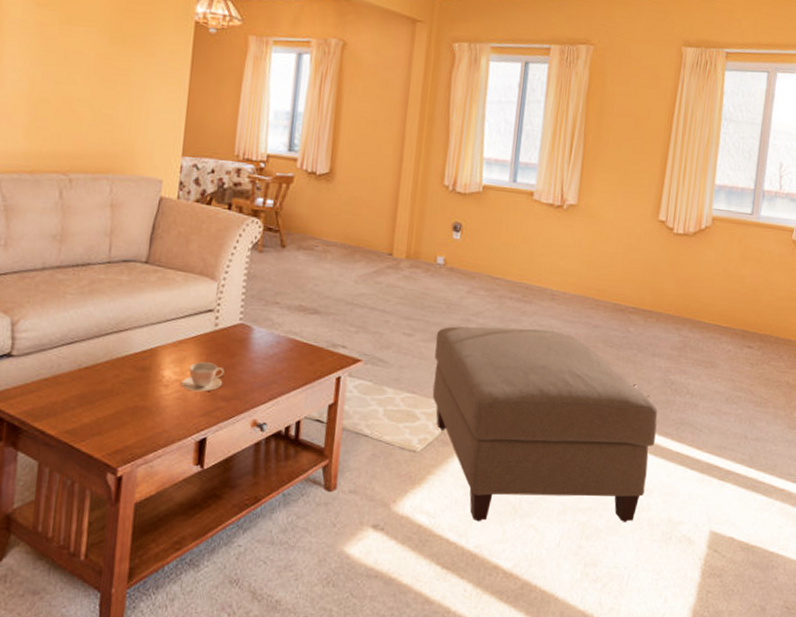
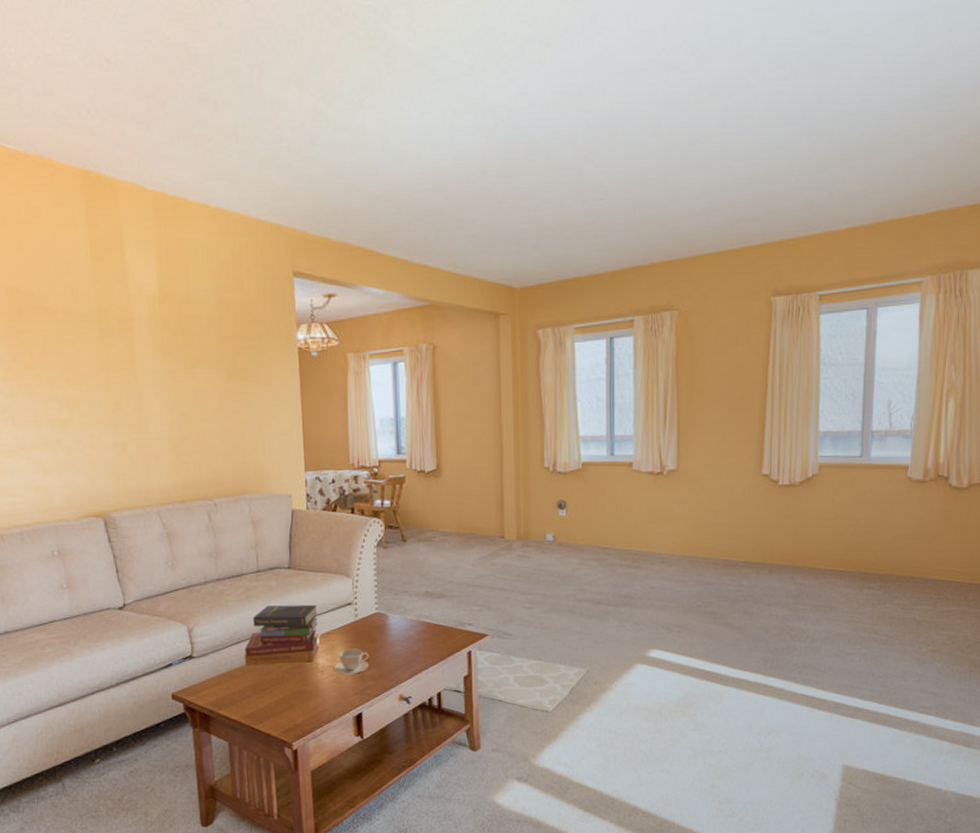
books: none [74,303,173,373] -> present [244,604,321,666]
ottoman: present [432,326,658,522] -> none [554,591,779,769]

